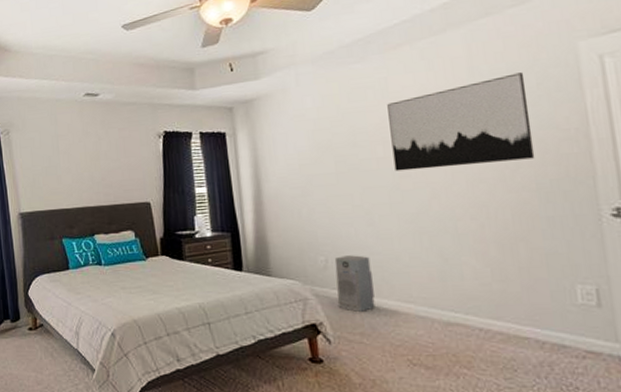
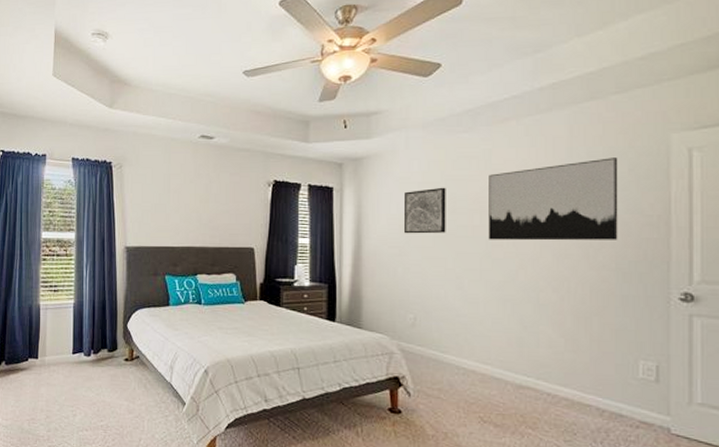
wall art: none [301,121,349,173] -> present [404,187,446,234]
air purifier: present [334,255,376,313] -> none [421,315,456,370]

